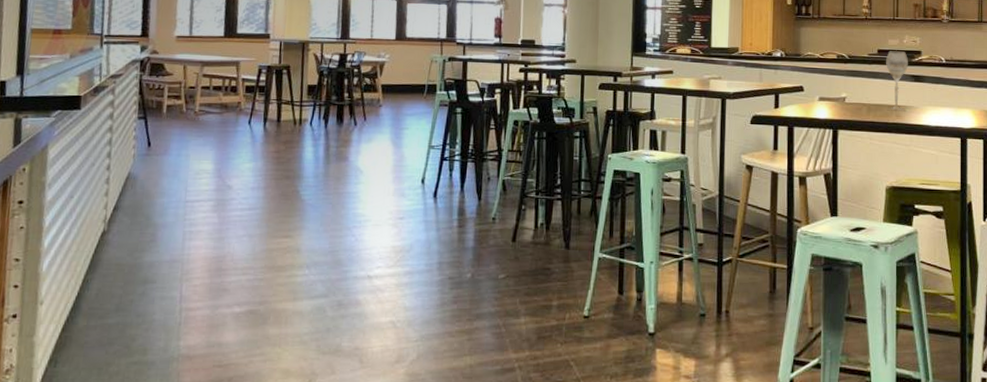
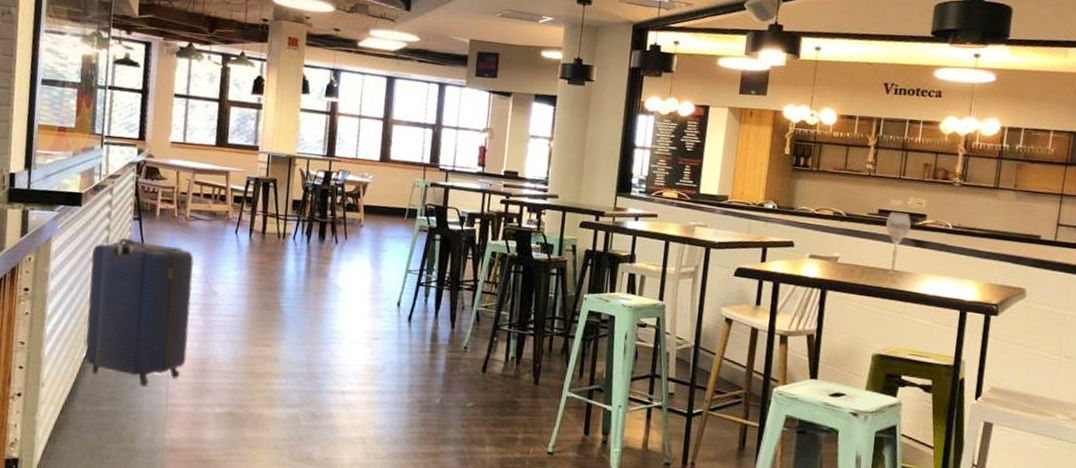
suitcase: none [87,138,206,293] -> present [84,237,195,386]

